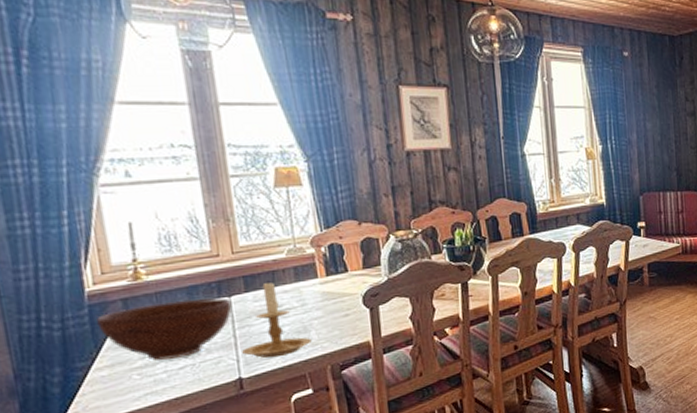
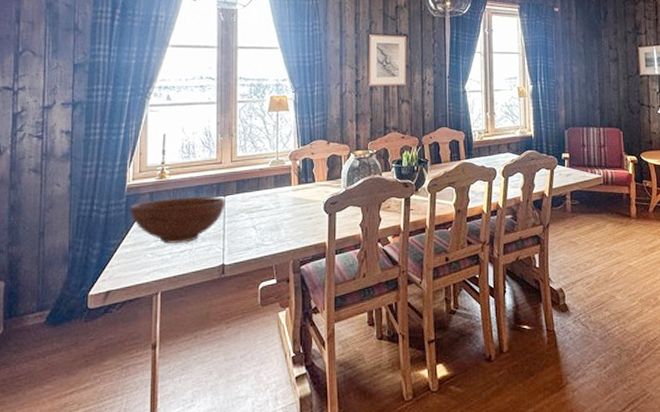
candle holder: present [242,280,312,358] -> none [228,185,281,250]

